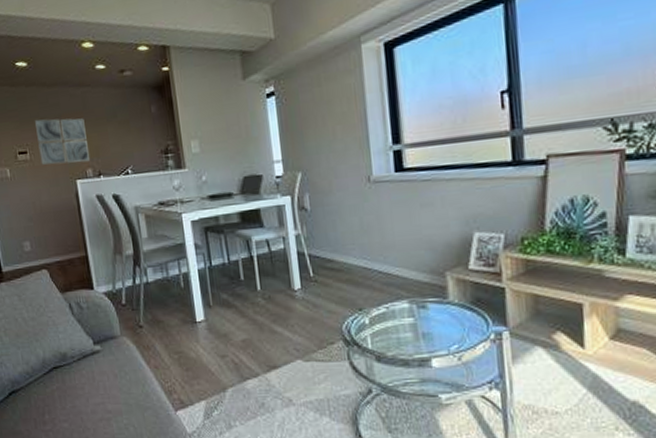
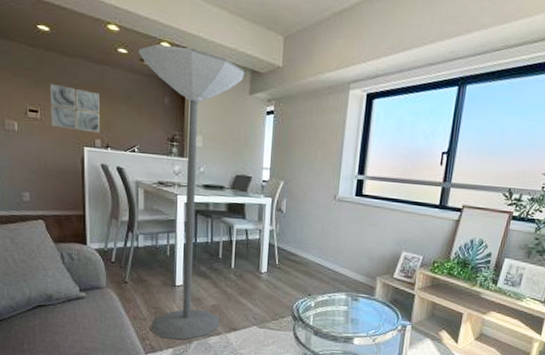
floor lamp: none [116,44,256,389] -> present [138,44,245,340]

